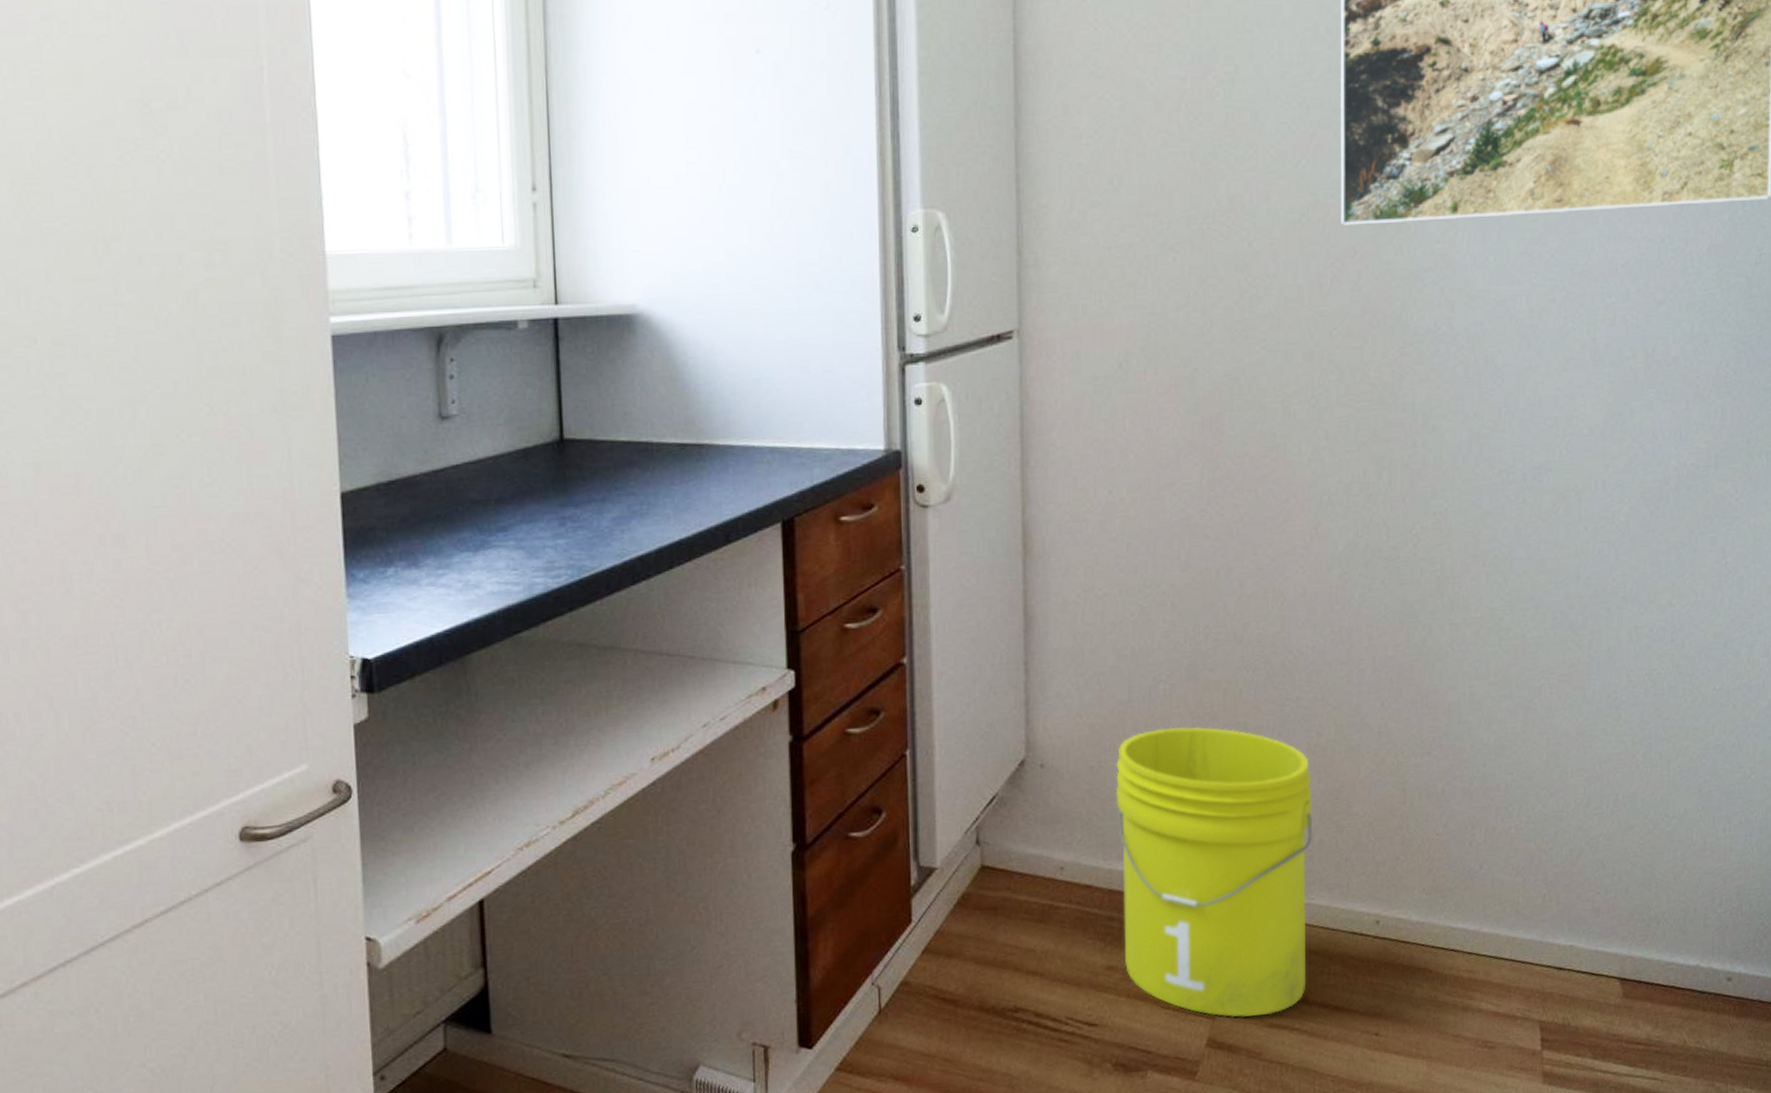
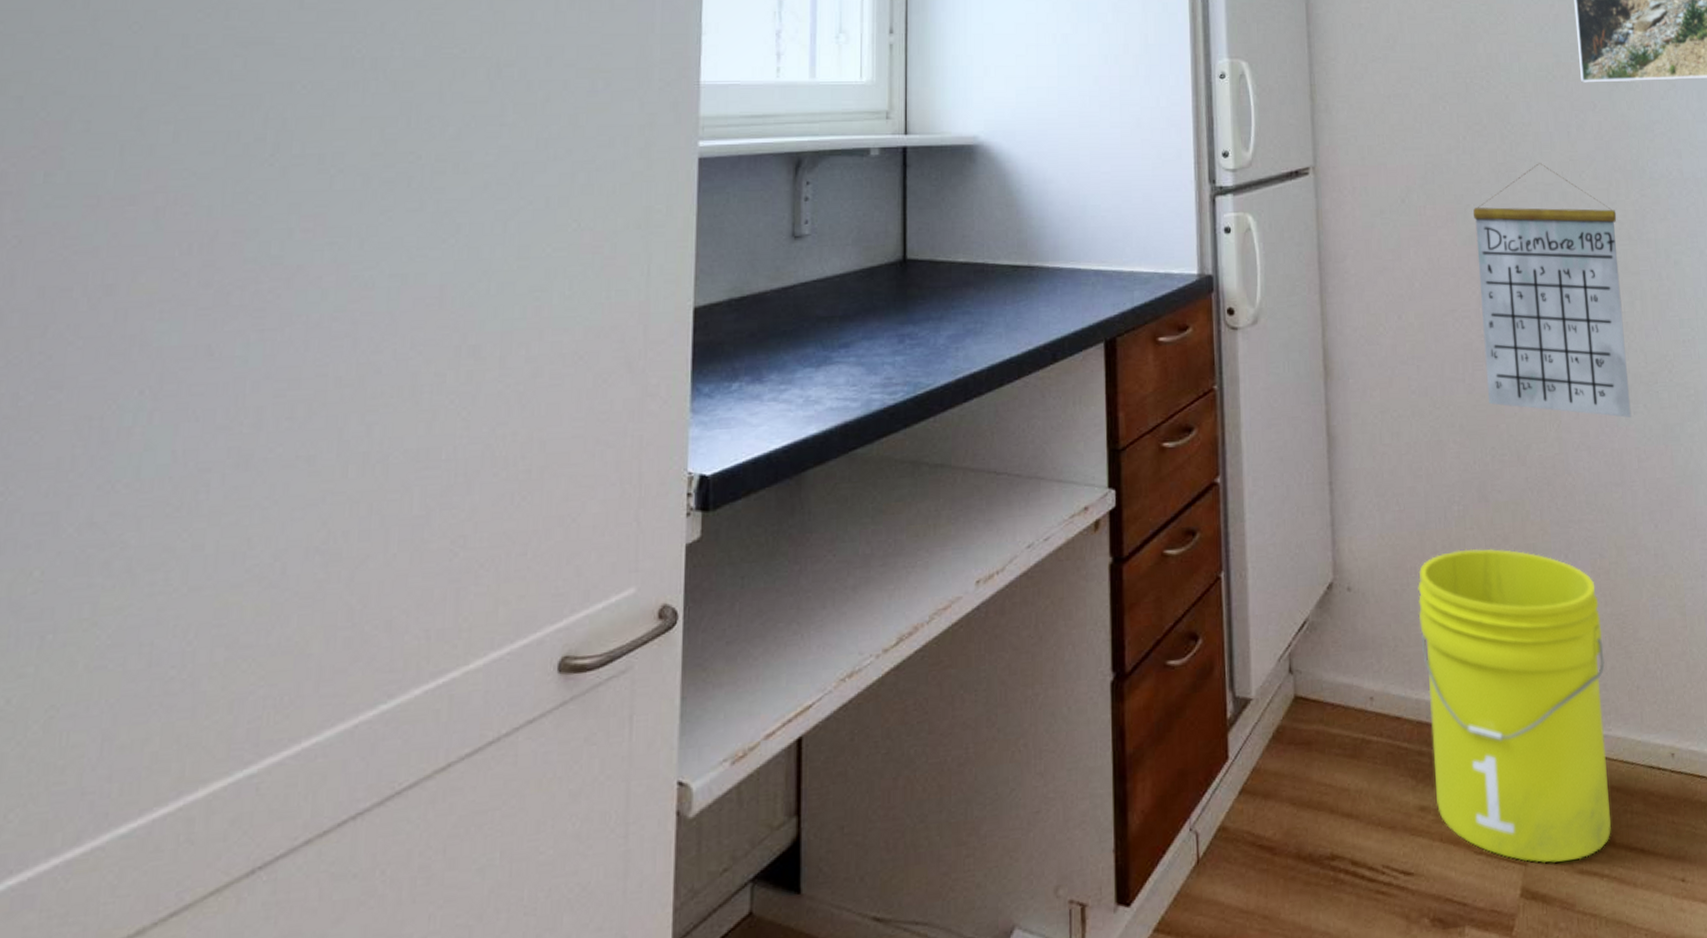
calendar: none [1202,320,1370,595] -> present [1473,163,1632,418]

